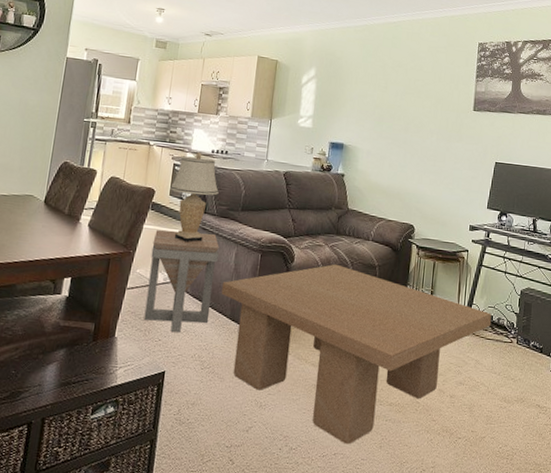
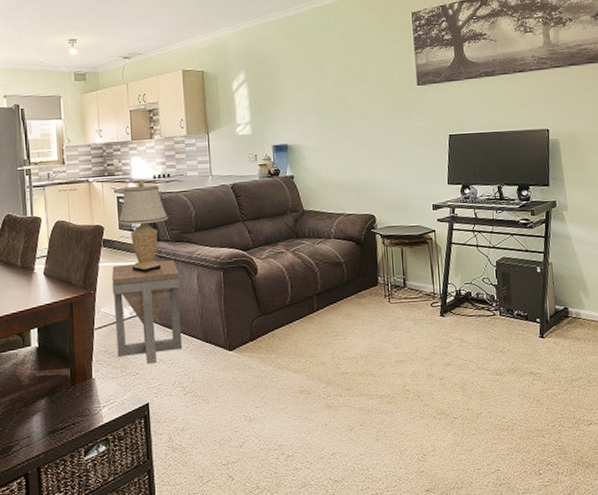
coffee table: present [221,264,492,445] -> none [189,268,471,443]

